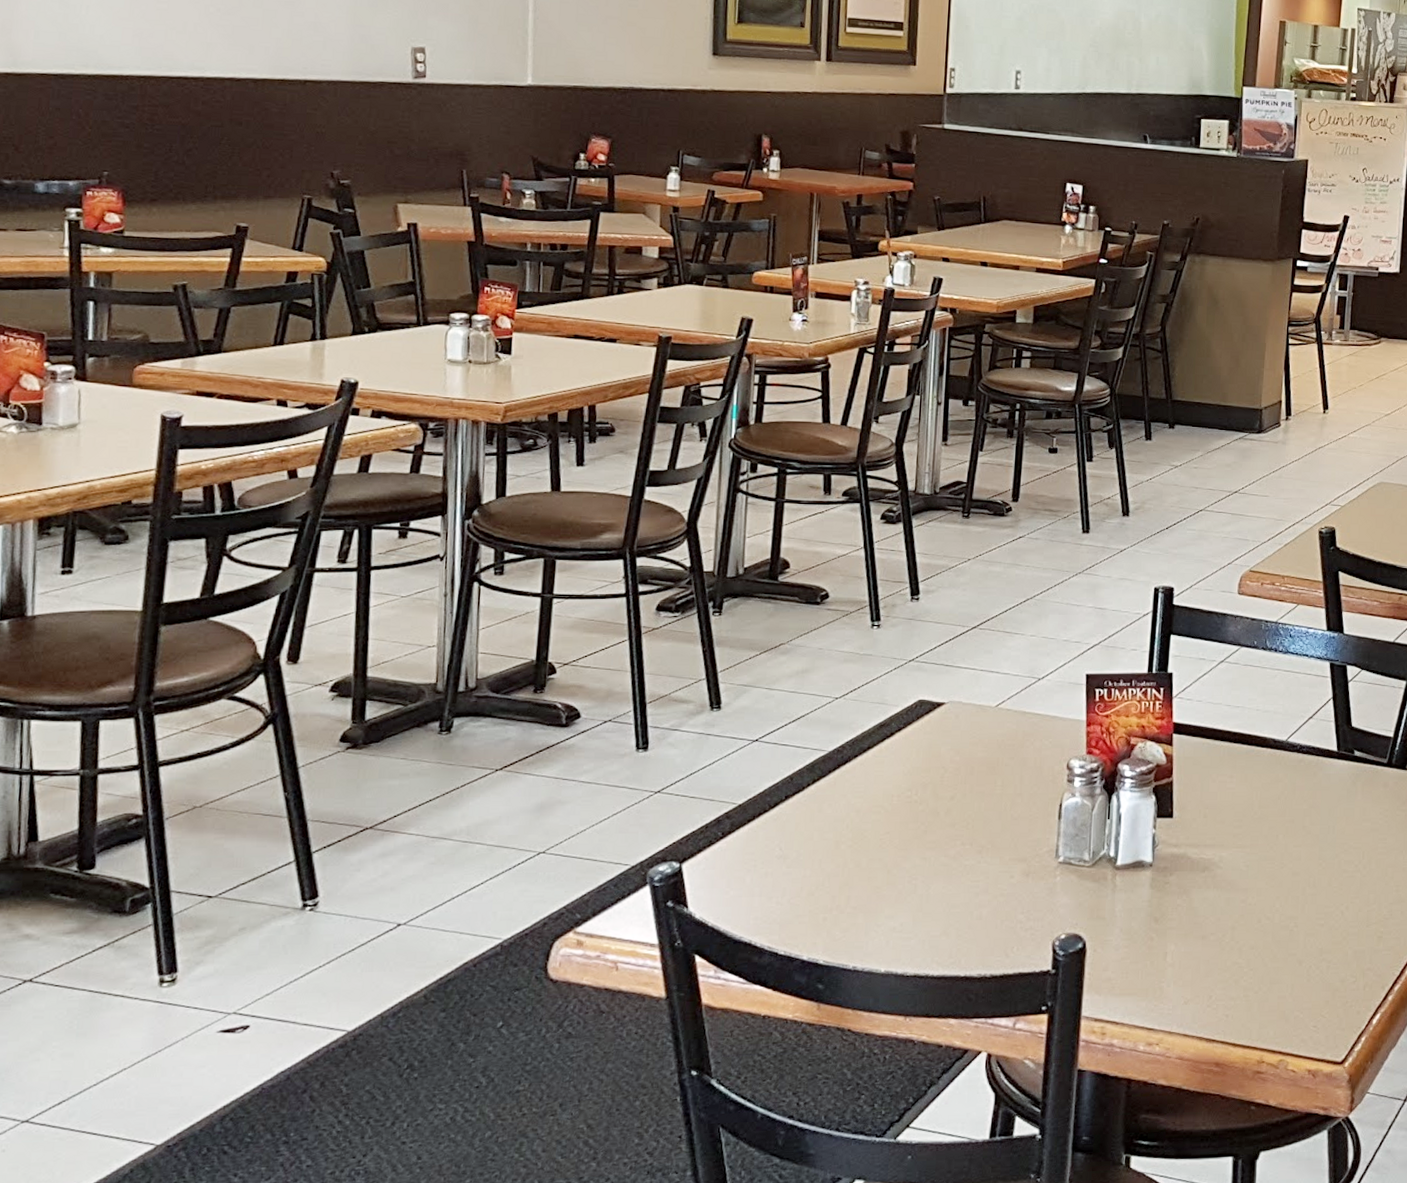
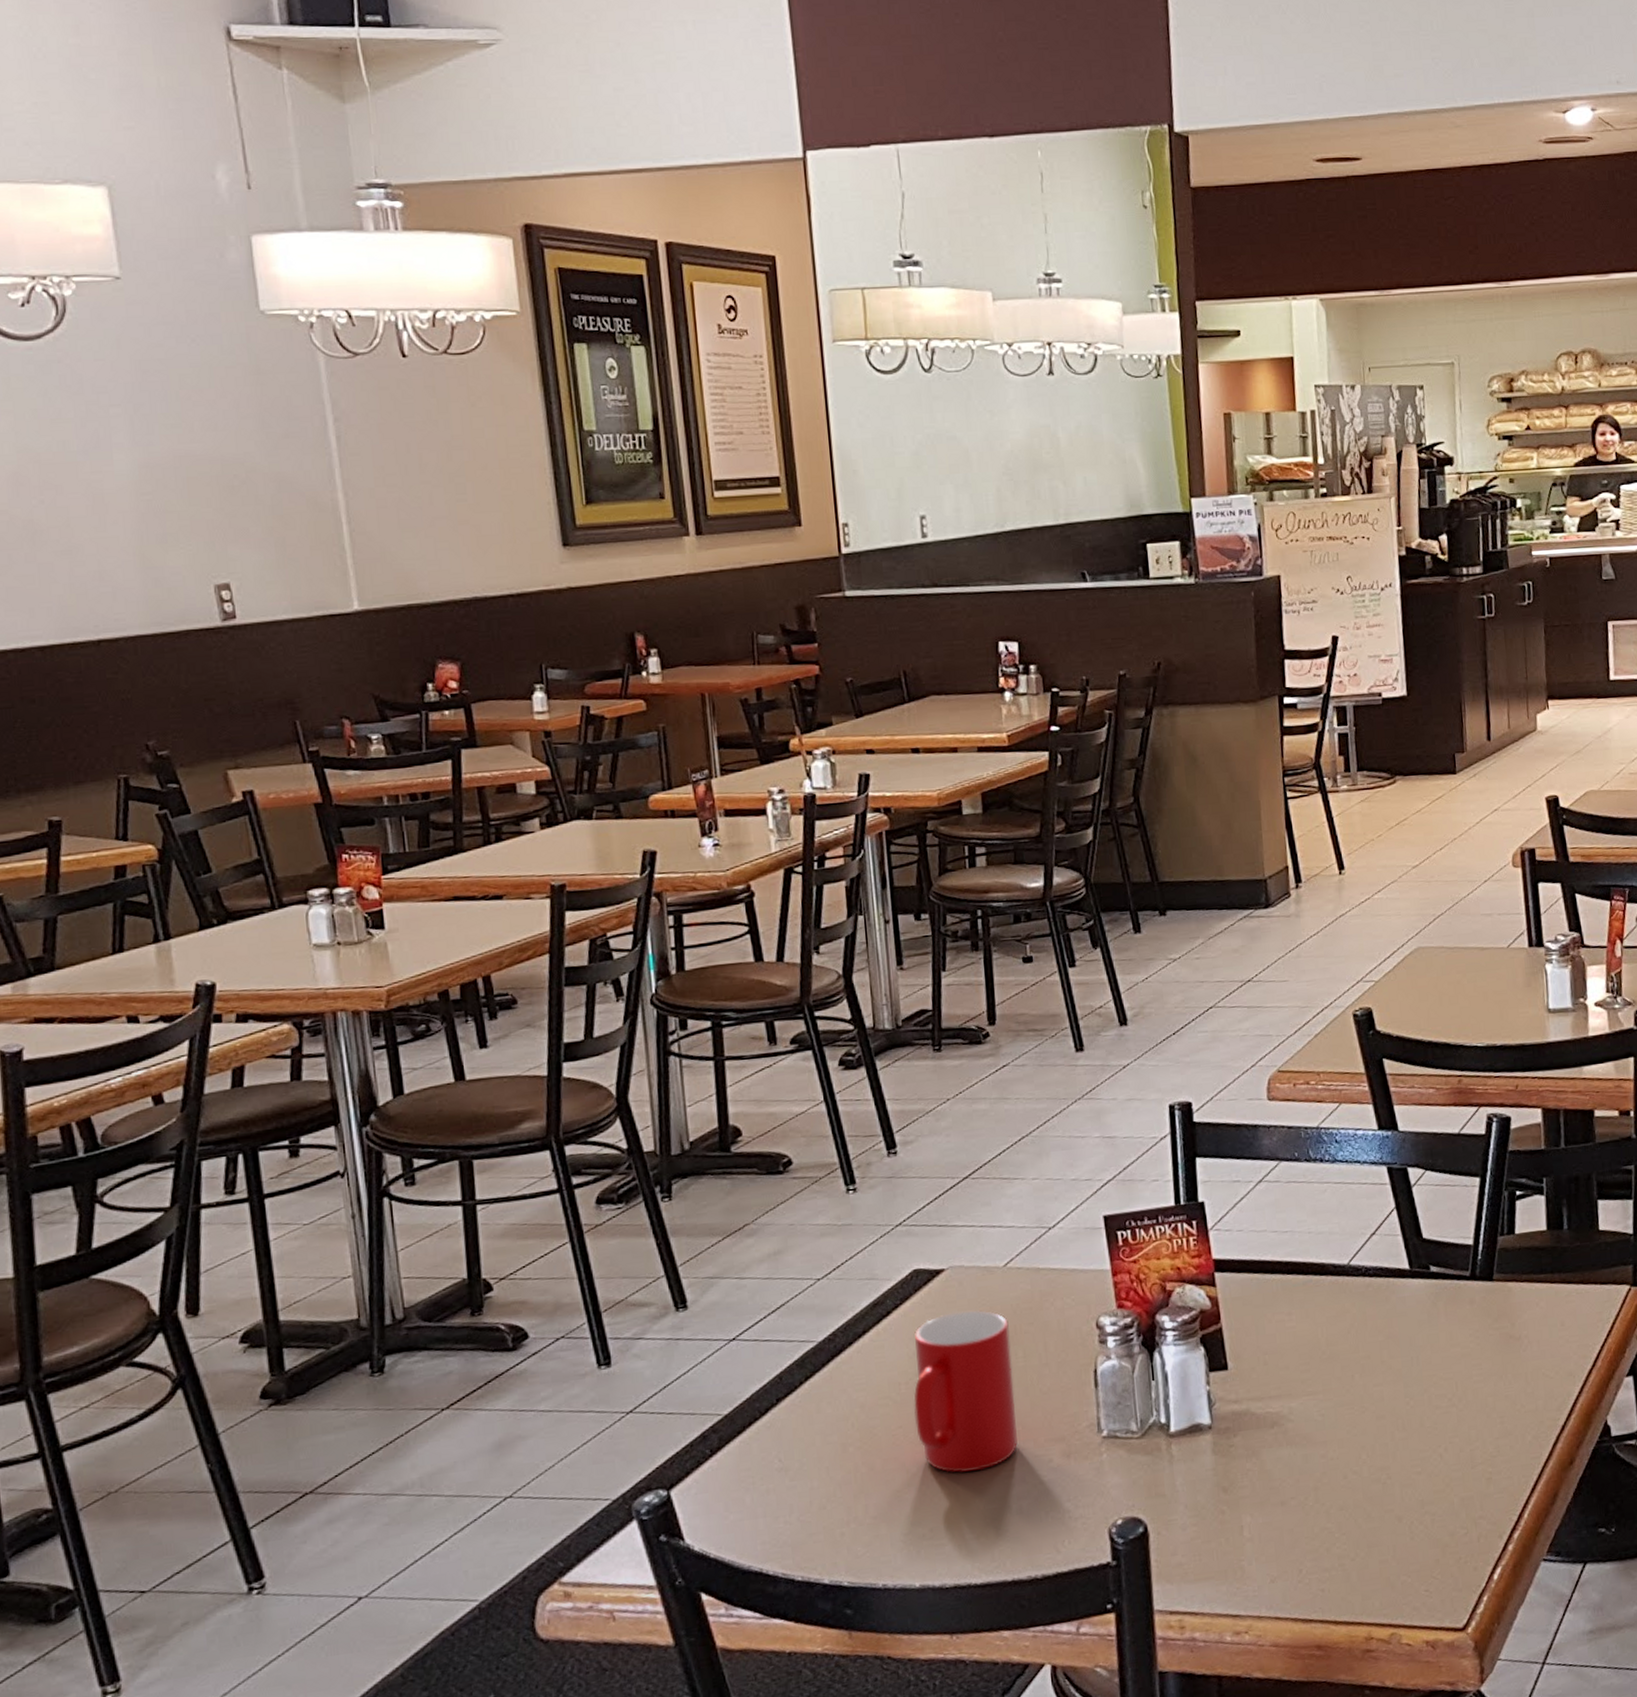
cup: none [901,740,993,879] -> present [914,1310,1018,1473]

